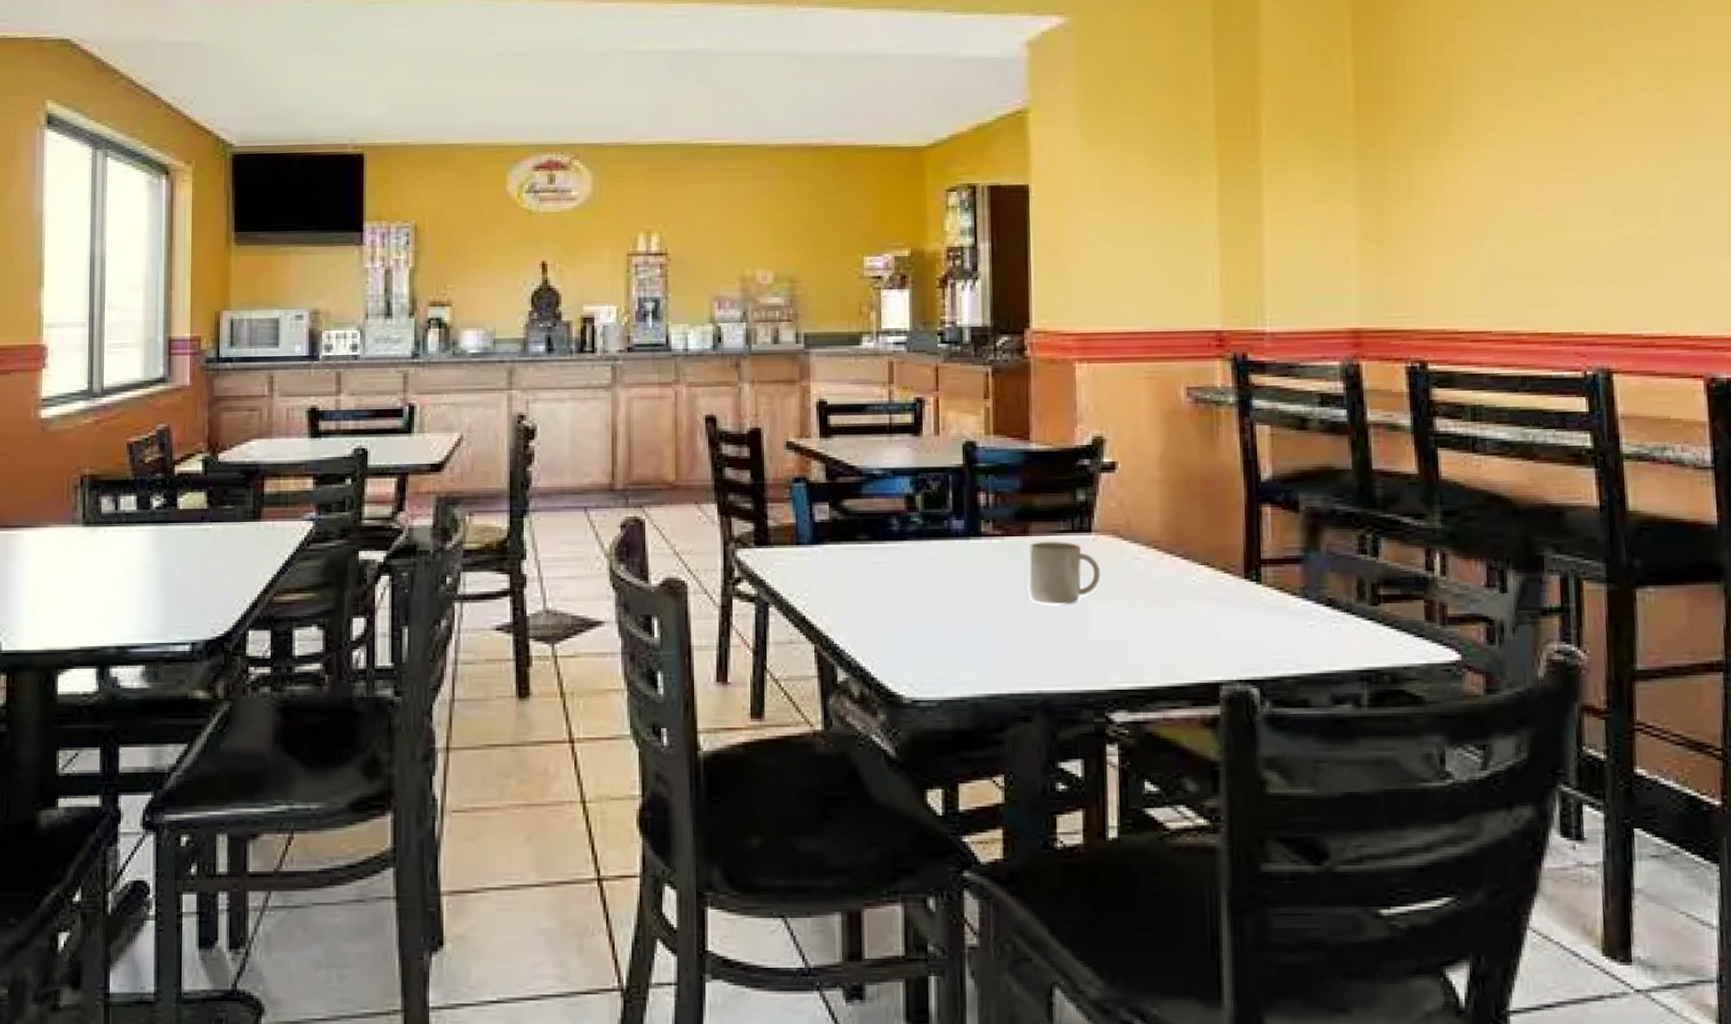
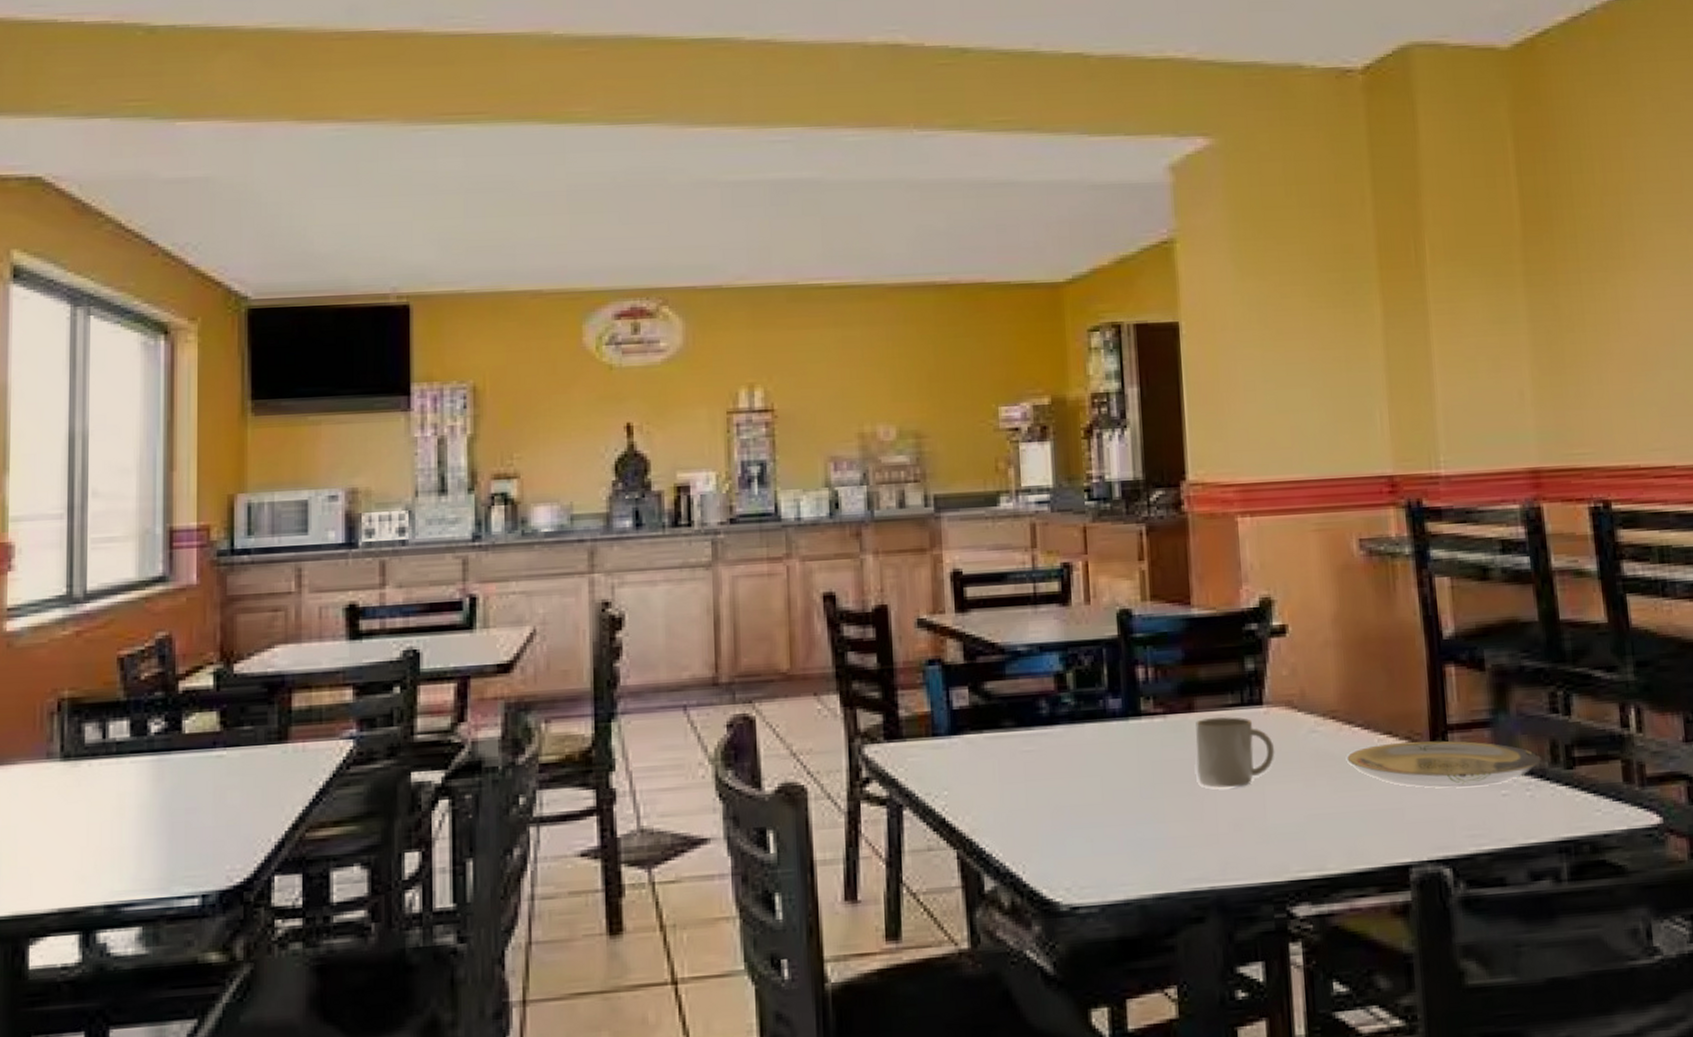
plate: none [1167,572,1349,616] -> present [1347,740,1542,788]

